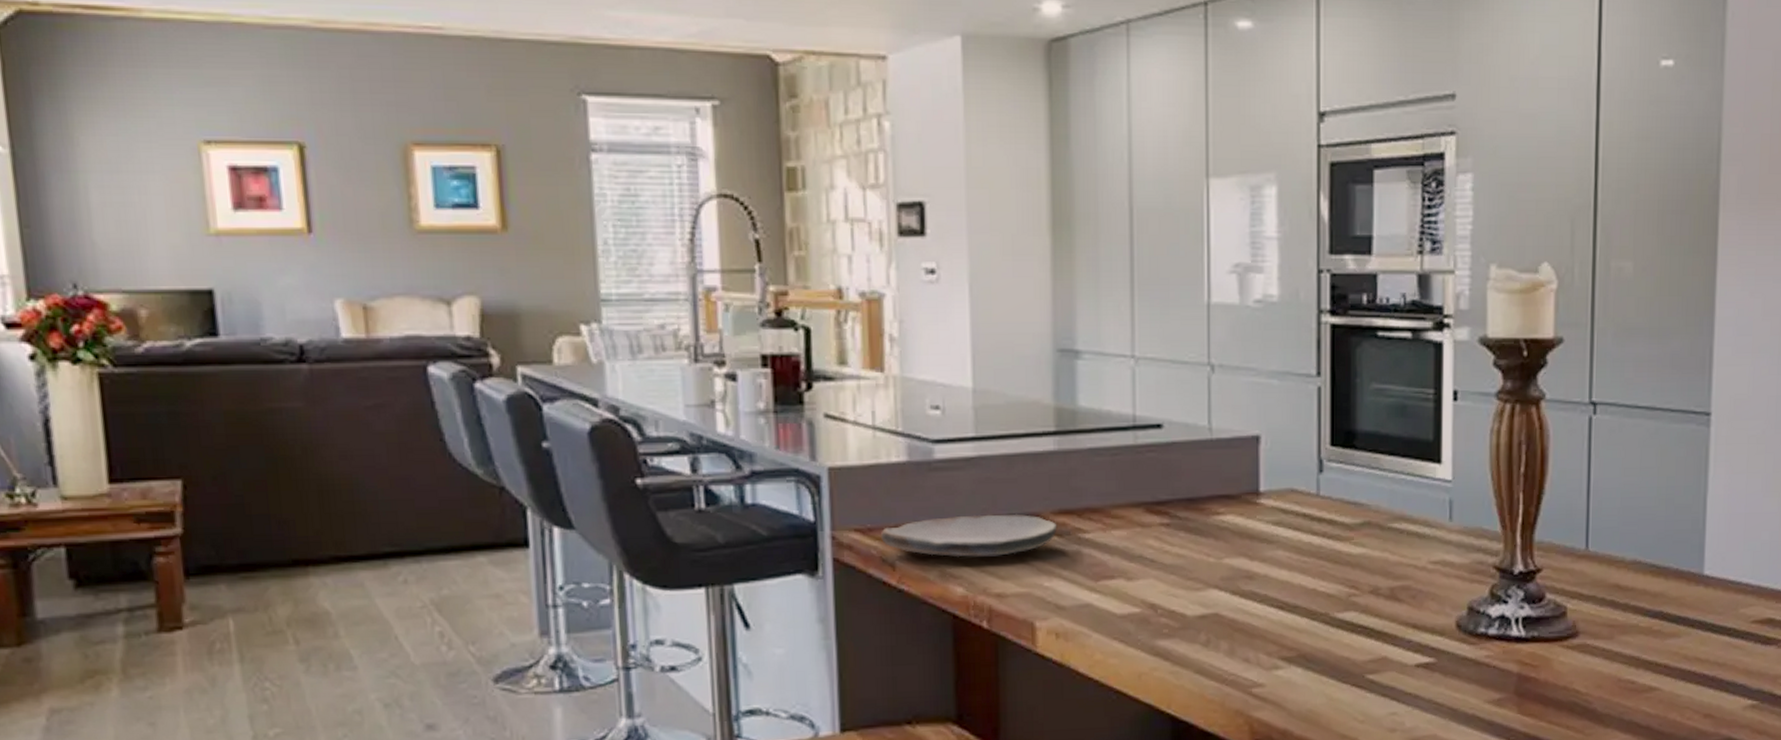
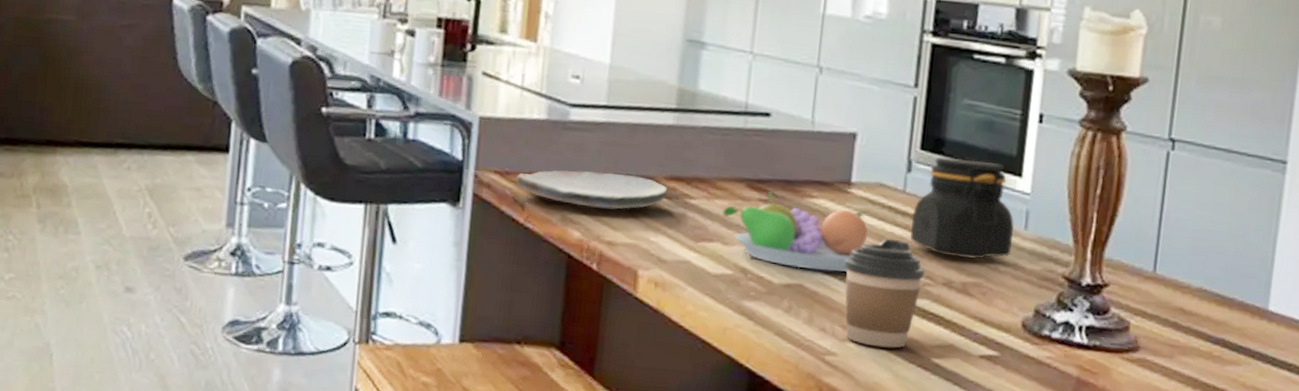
fruit bowl: none [1122,514,1284,596] -> present [722,192,868,272]
coffee cup: none [1262,549,1349,671] -> present [844,238,925,348]
jar: none [1330,450,1438,561] -> present [910,157,1014,259]

